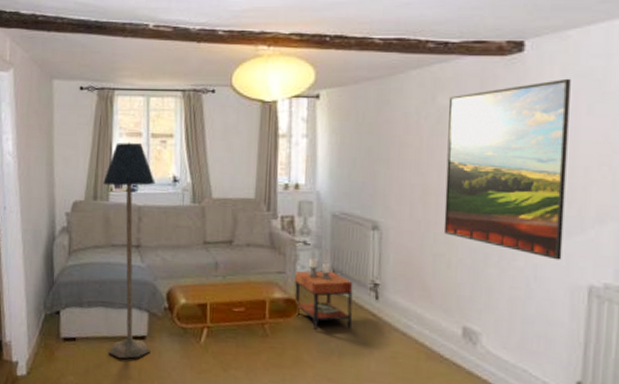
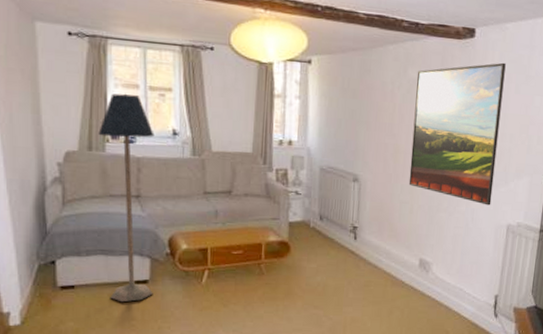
side table: present [295,258,353,330] -> none [287,206,337,267]

